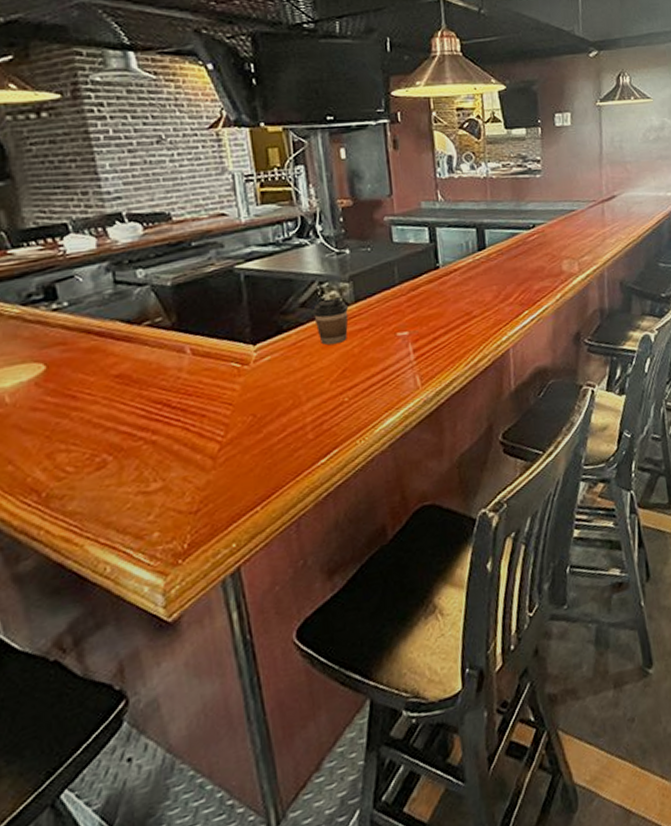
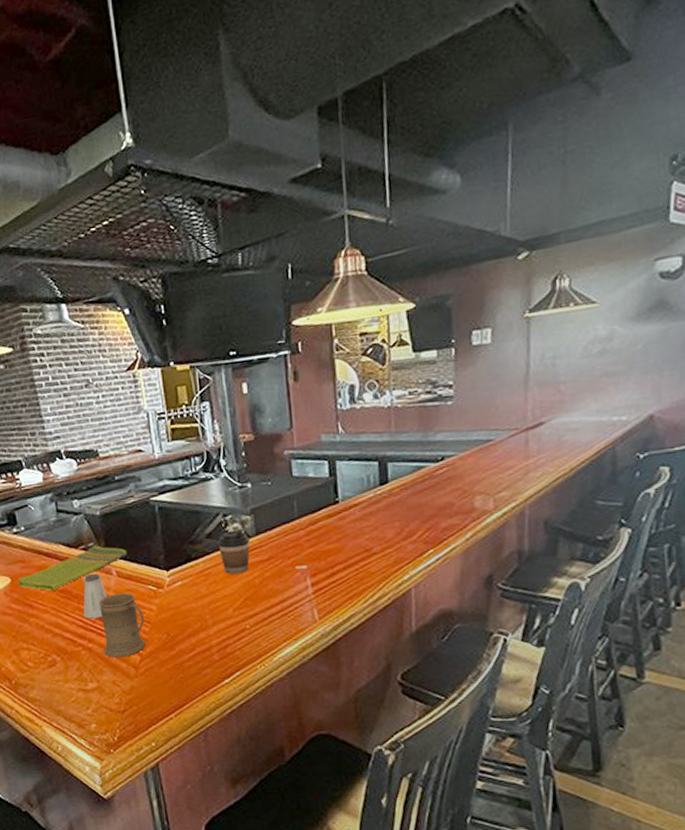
dish towel: none [56,320,205,377] -> present [18,545,127,591]
saltshaker: none [146,352,178,407] -> present [83,573,107,619]
mug: none [166,372,226,450] -> present [98,593,146,658]

